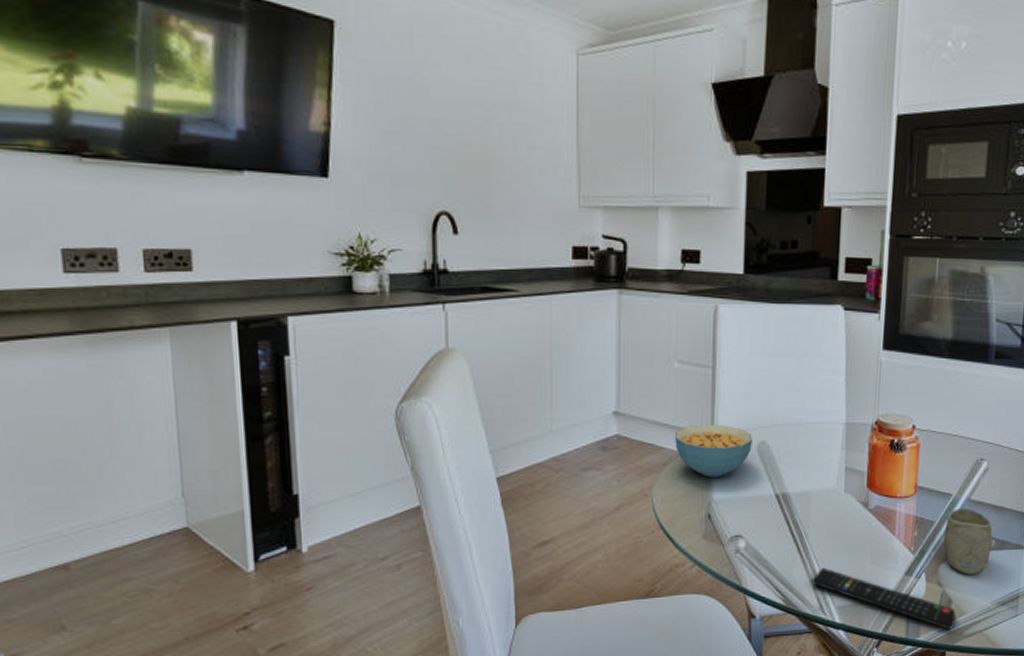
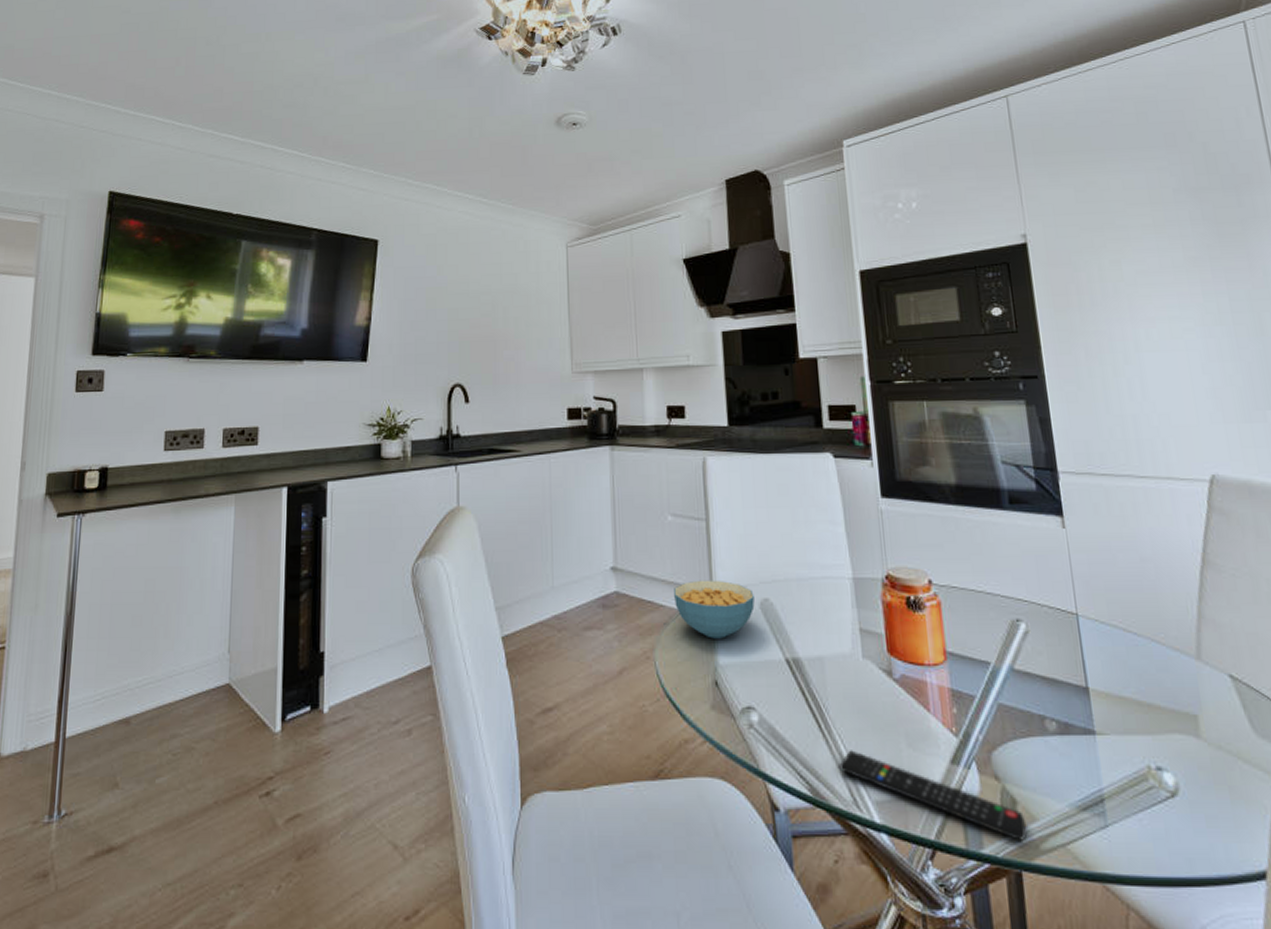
cup: present [943,507,993,575] -> none [989,679,1054,766]

